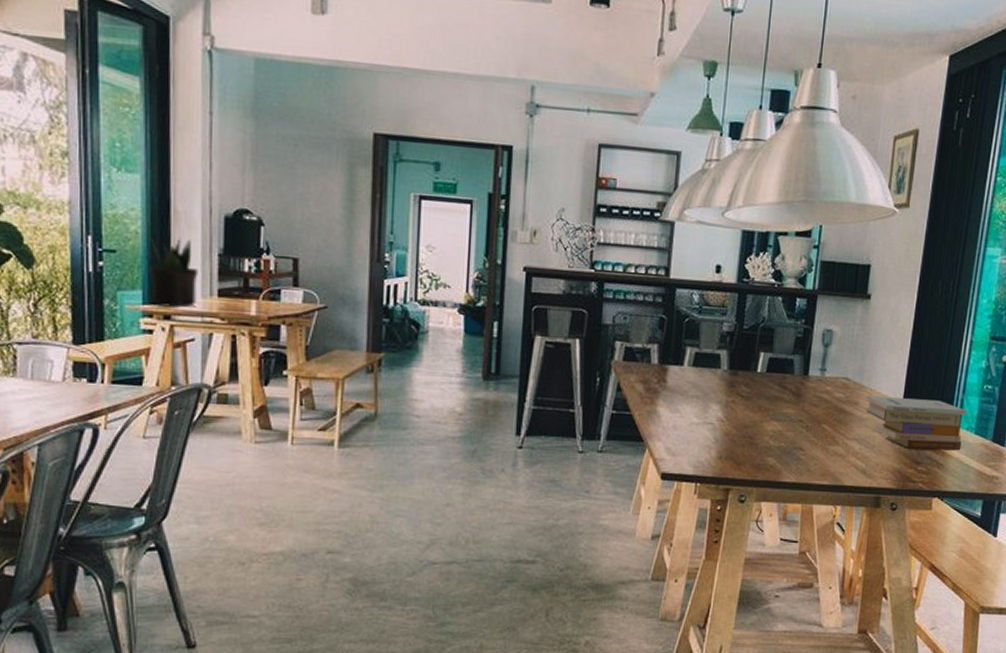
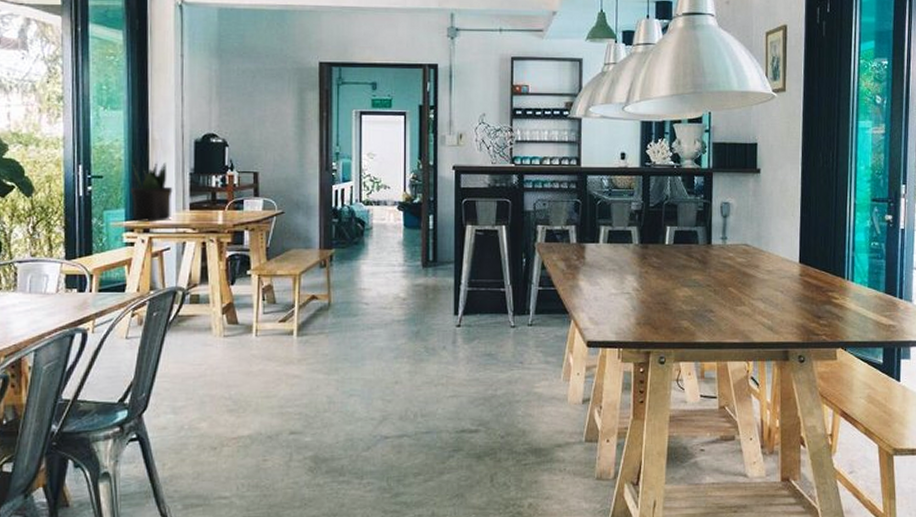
books: present [865,396,966,451] -> none [765,259,858,304]

